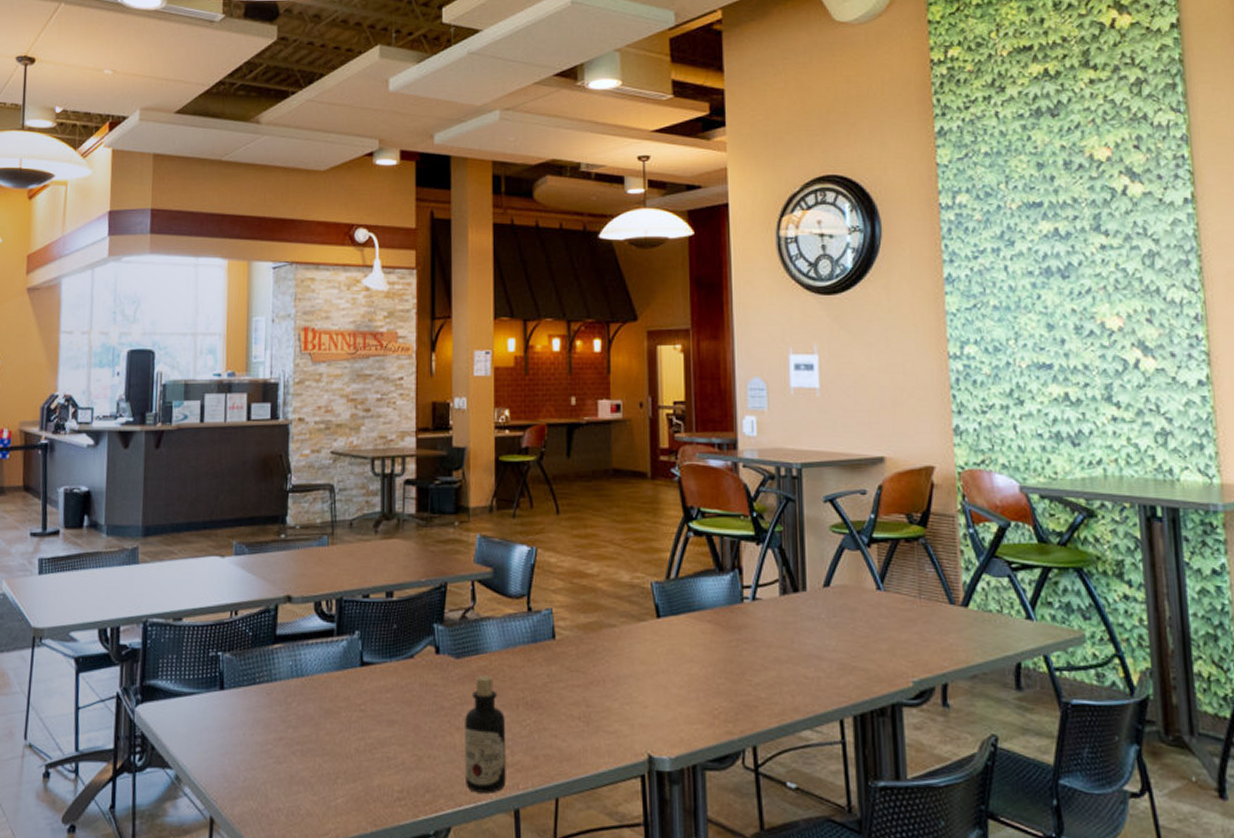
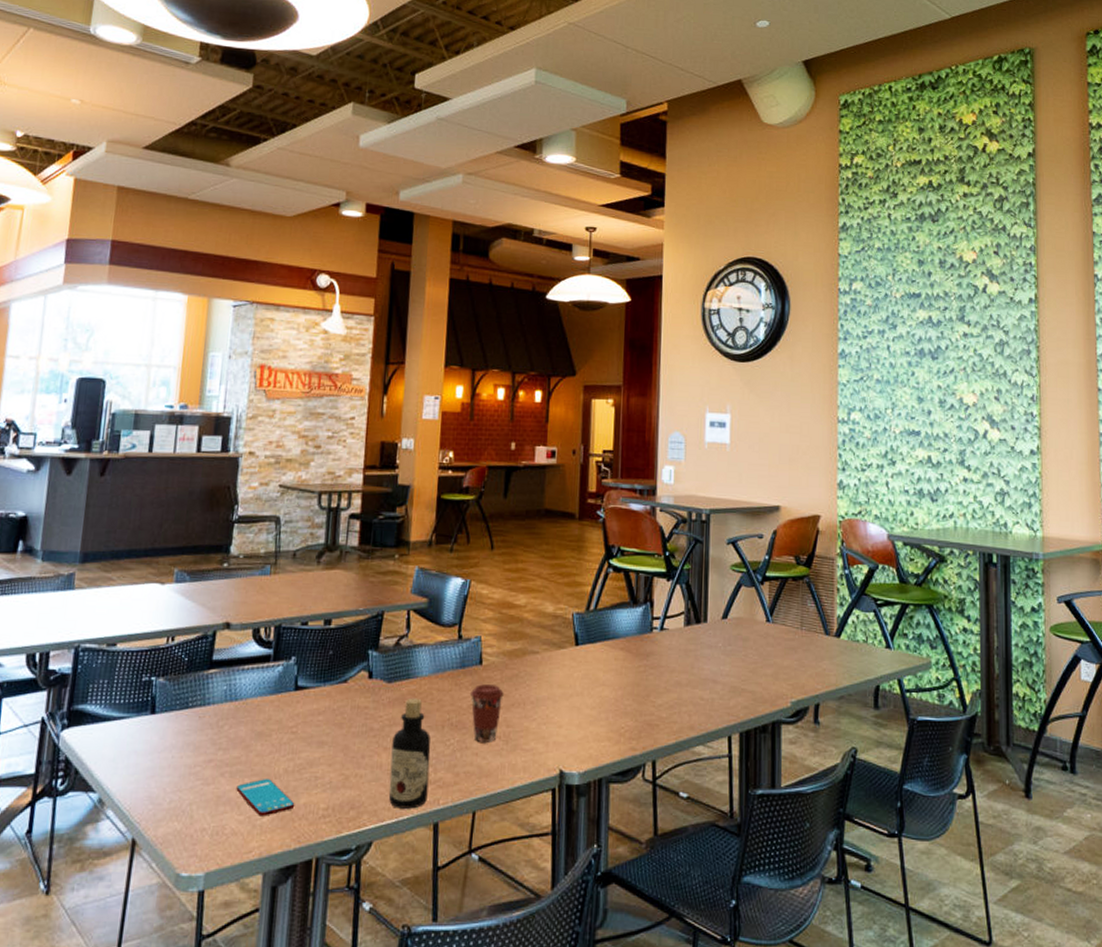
smartphone: none [308,757,369,798] -> present [236,778,295,817]
coffee cup: none [544,660,581,723] -> present [469,684,504,742]

